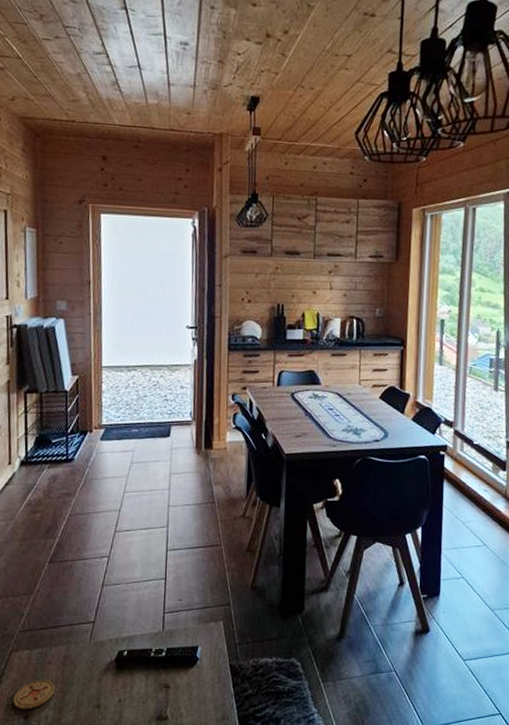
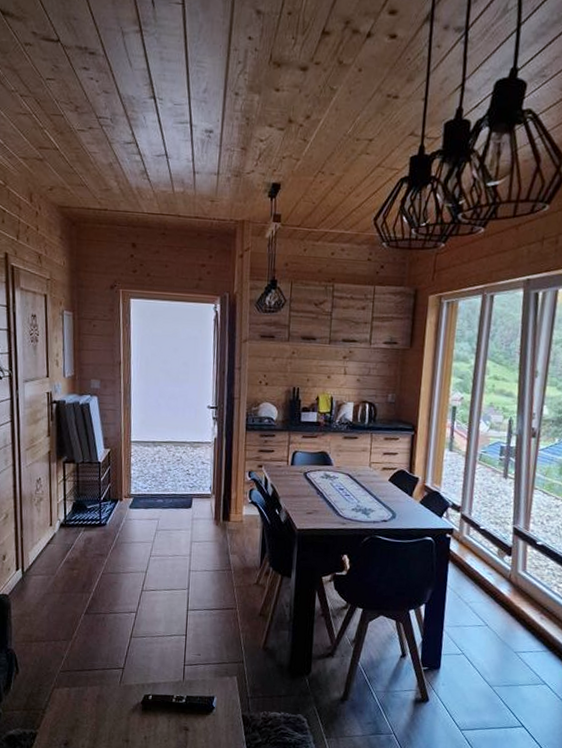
coaster: present [13,679,54,710] -> none [55,713,90,738]

